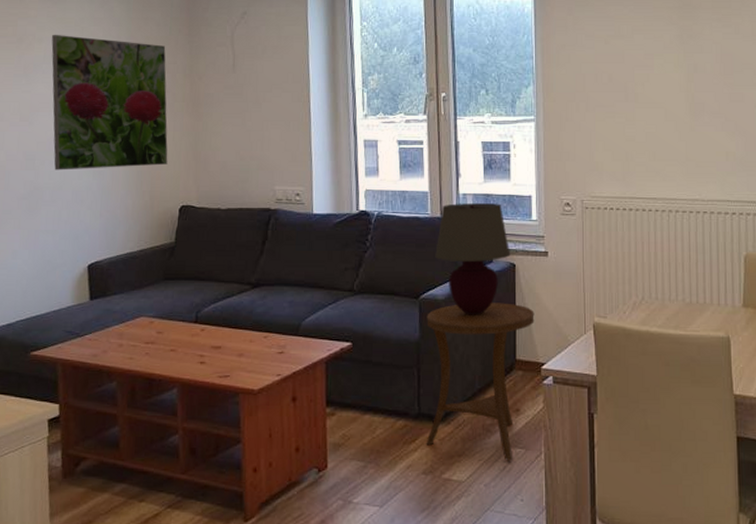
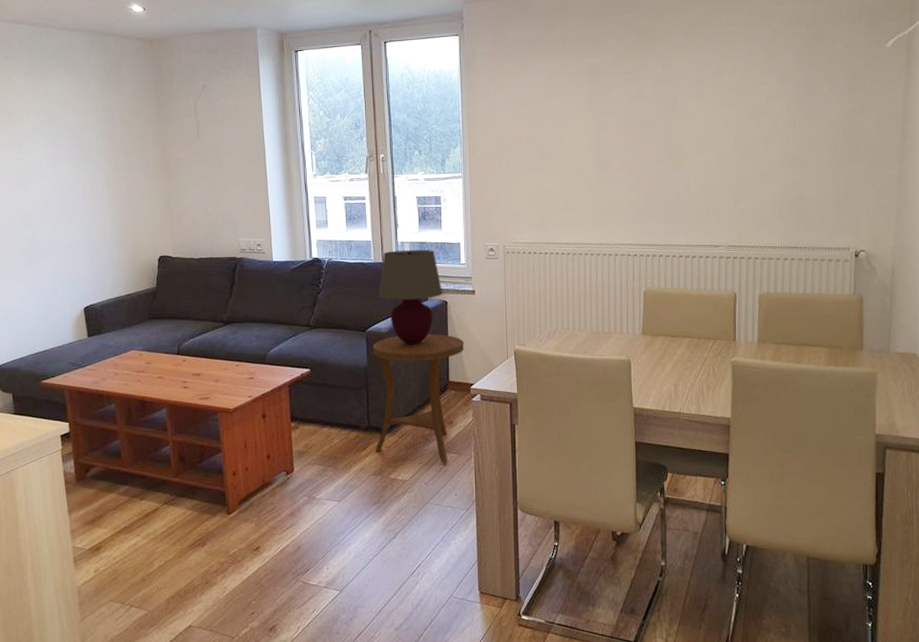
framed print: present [51,34,168,171] -> none [38,108,146,228]

